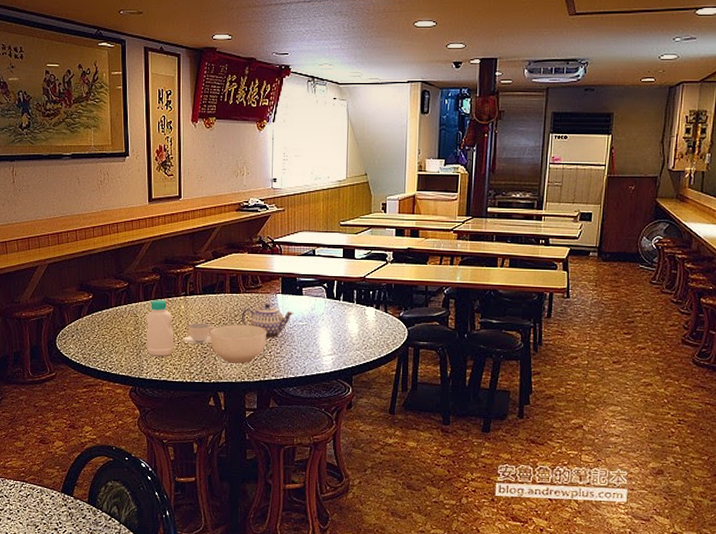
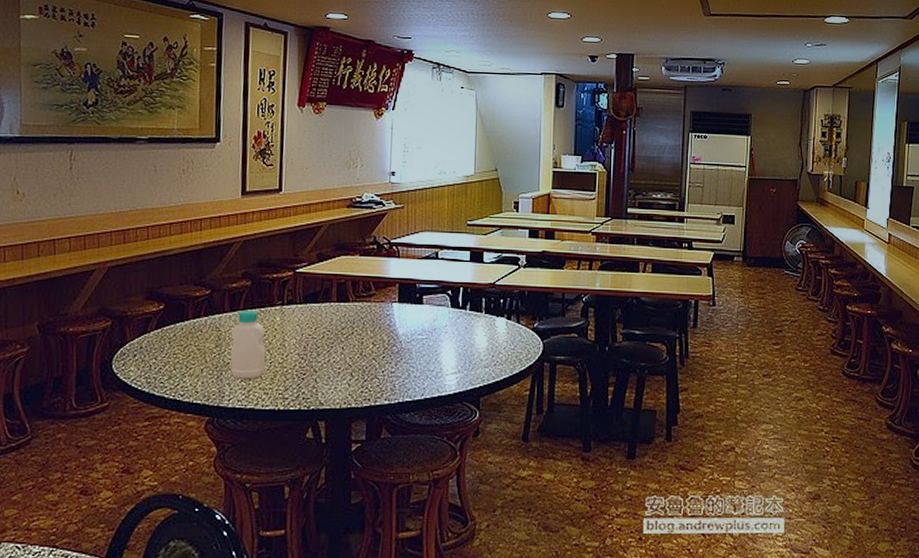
teacup: present [182,322,216,345] -> none [276,337,318,364]
bowl: present [209,324,267,364] -> none [309,338,381,386]
teapot: present [241,302,294,339] -> none [349,312,412,355]

